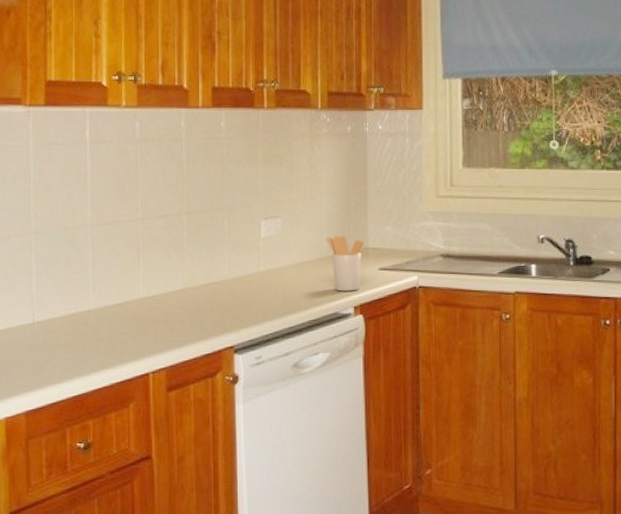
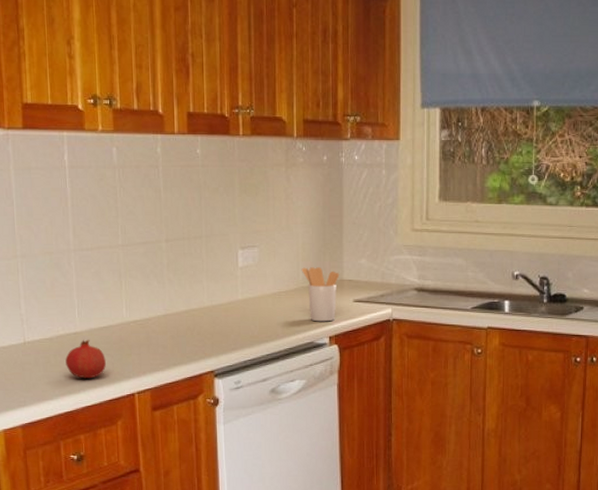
fruit: none [77,317,119,359] -> present [65,339,106,379]

